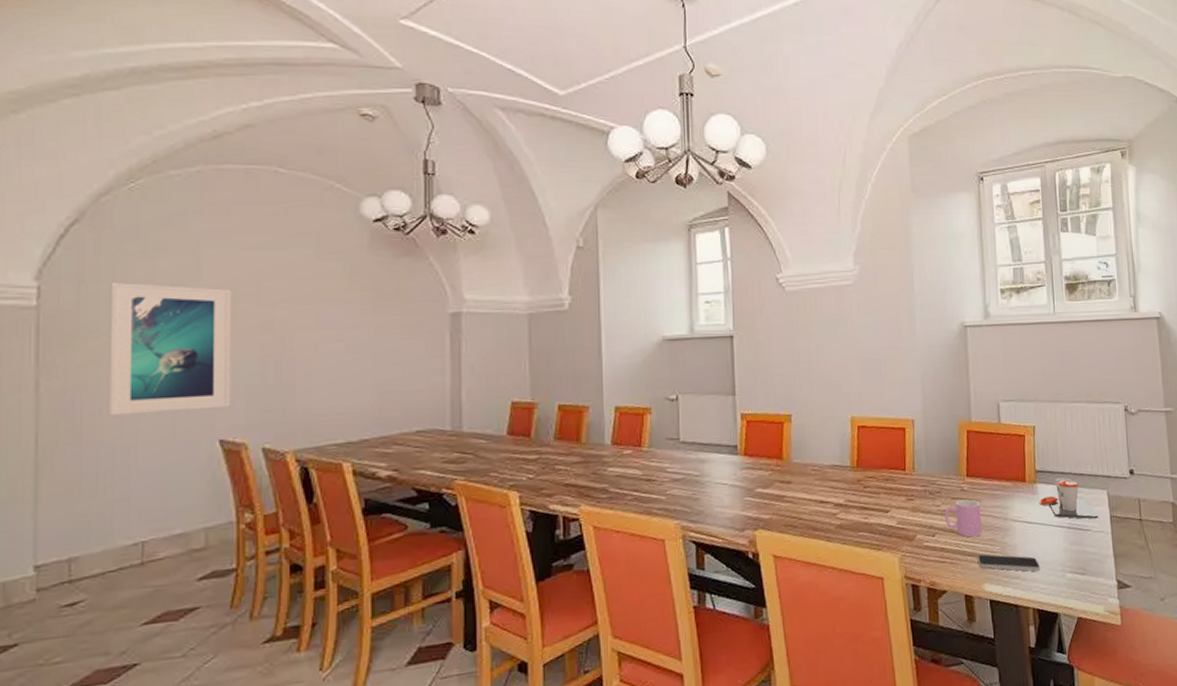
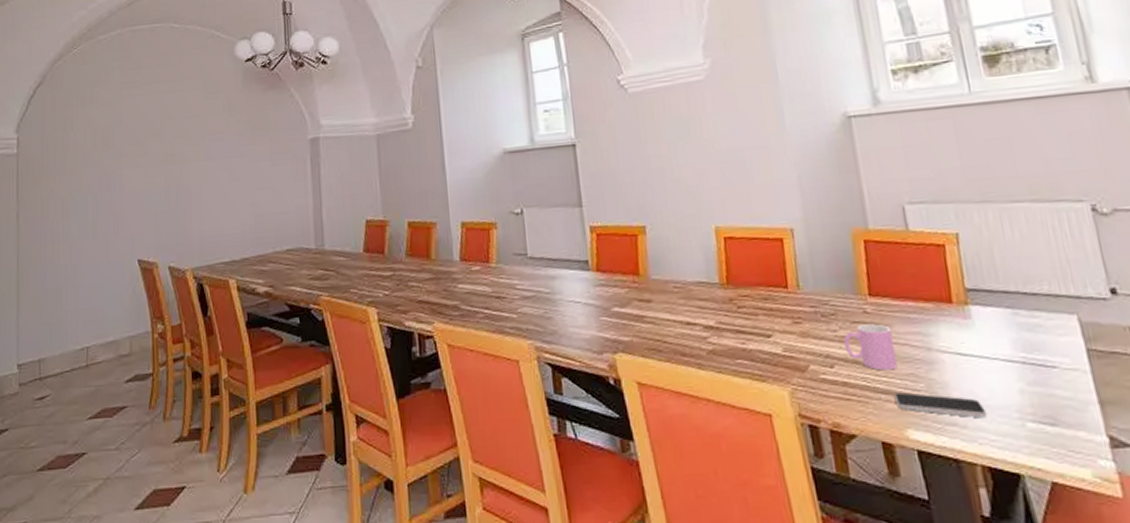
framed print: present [109,281,232,415] -> none [62,129,145,240]
cup: present [1038,477,1099,519] -> none [974,297,1069,353]

